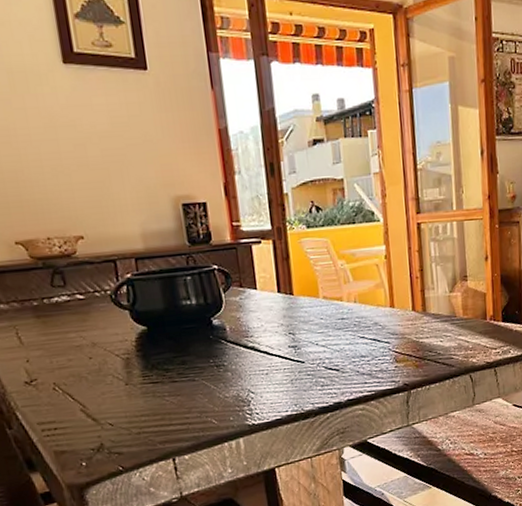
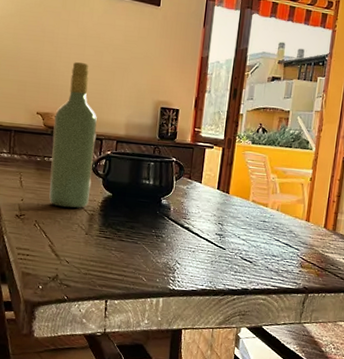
wine bottle: none [41,164,119,359] -> present [49,62,97,208]

